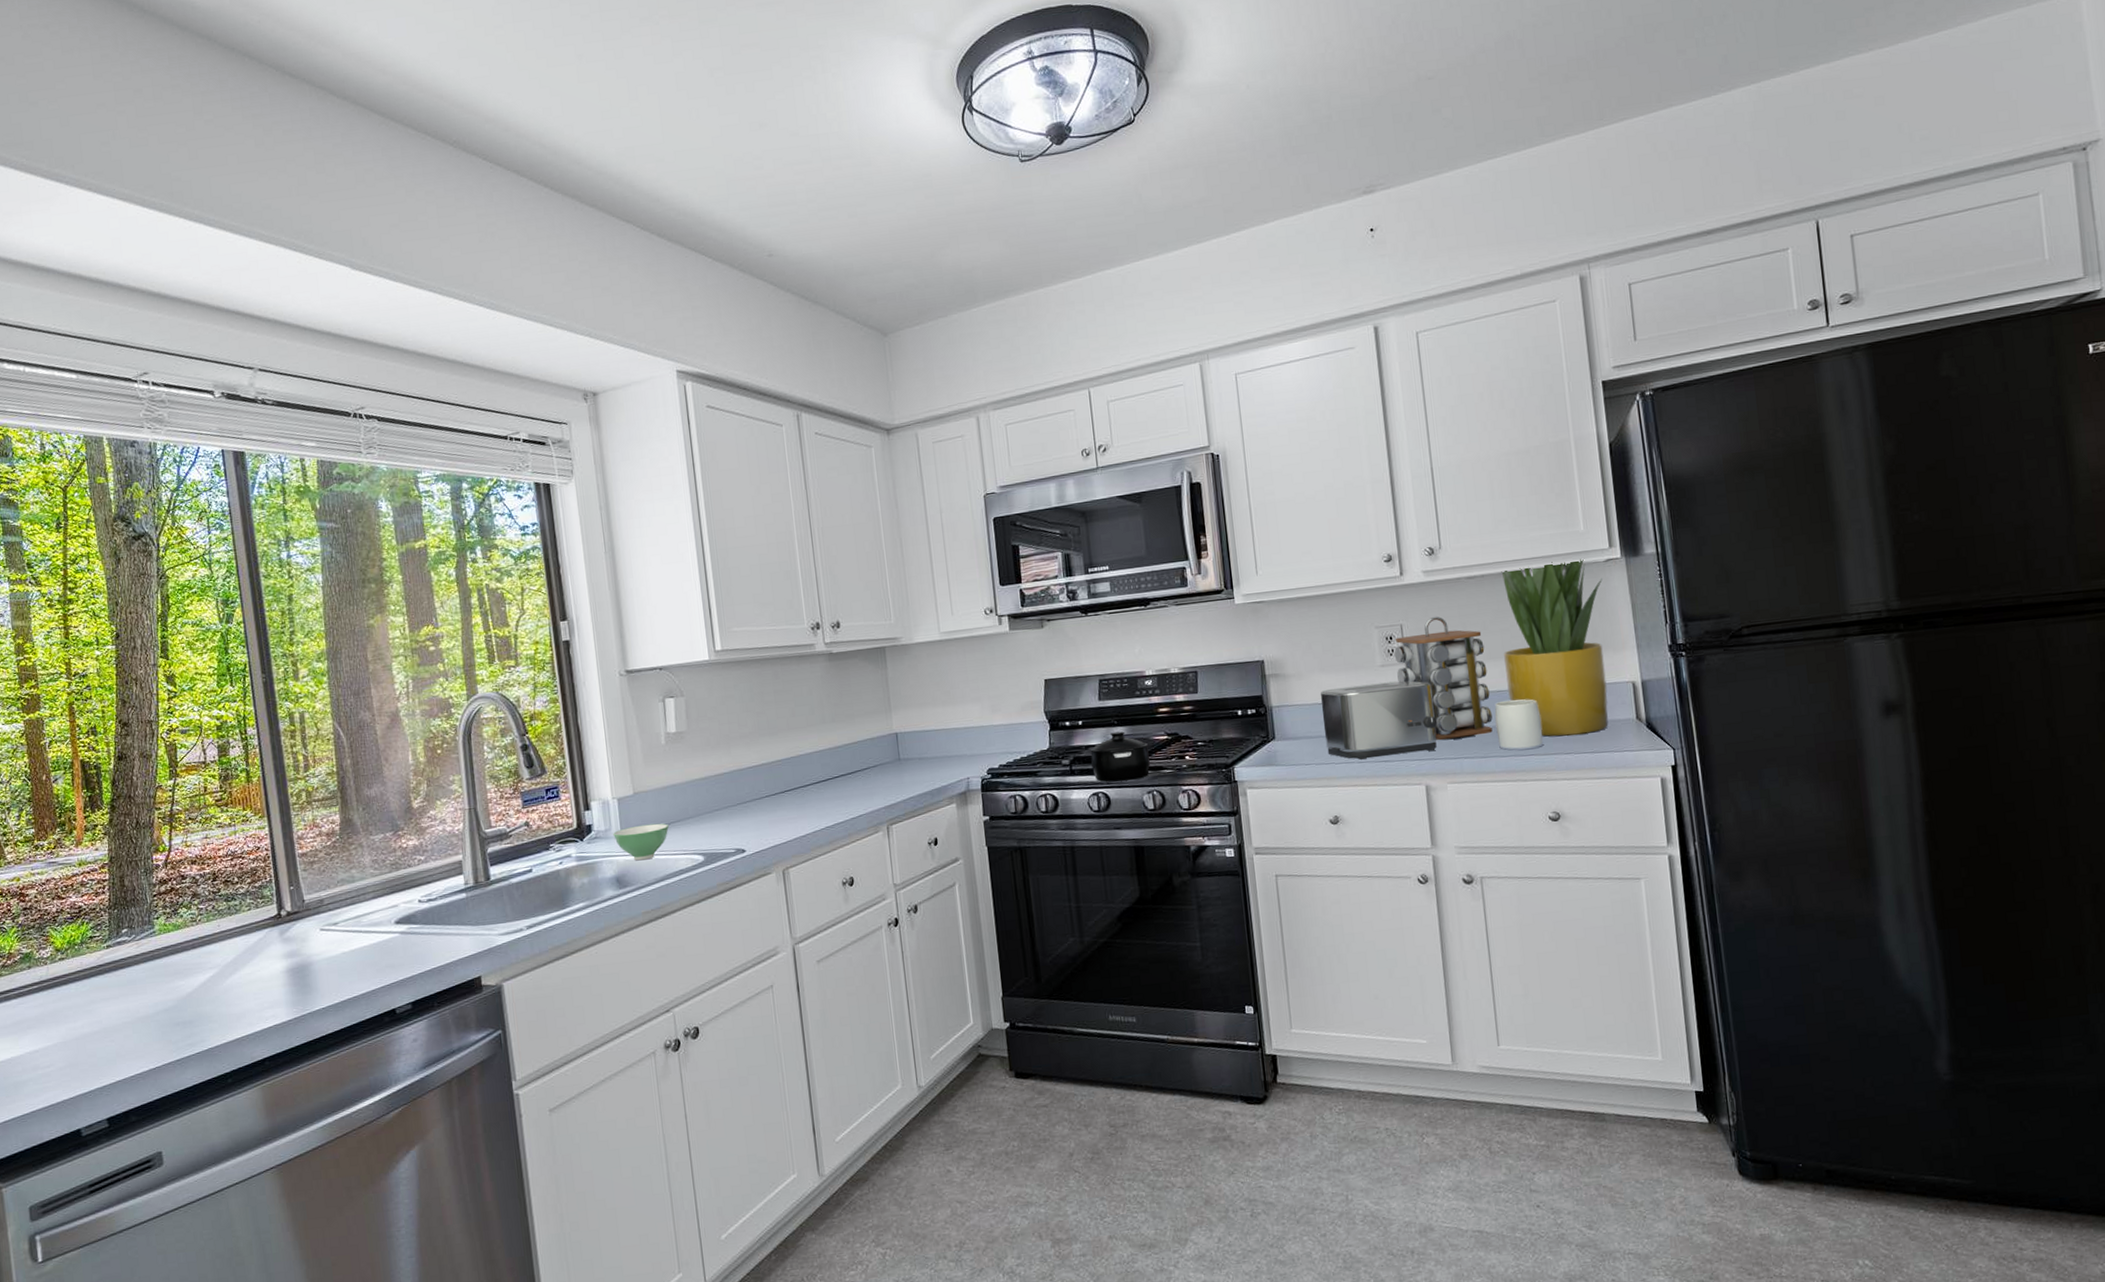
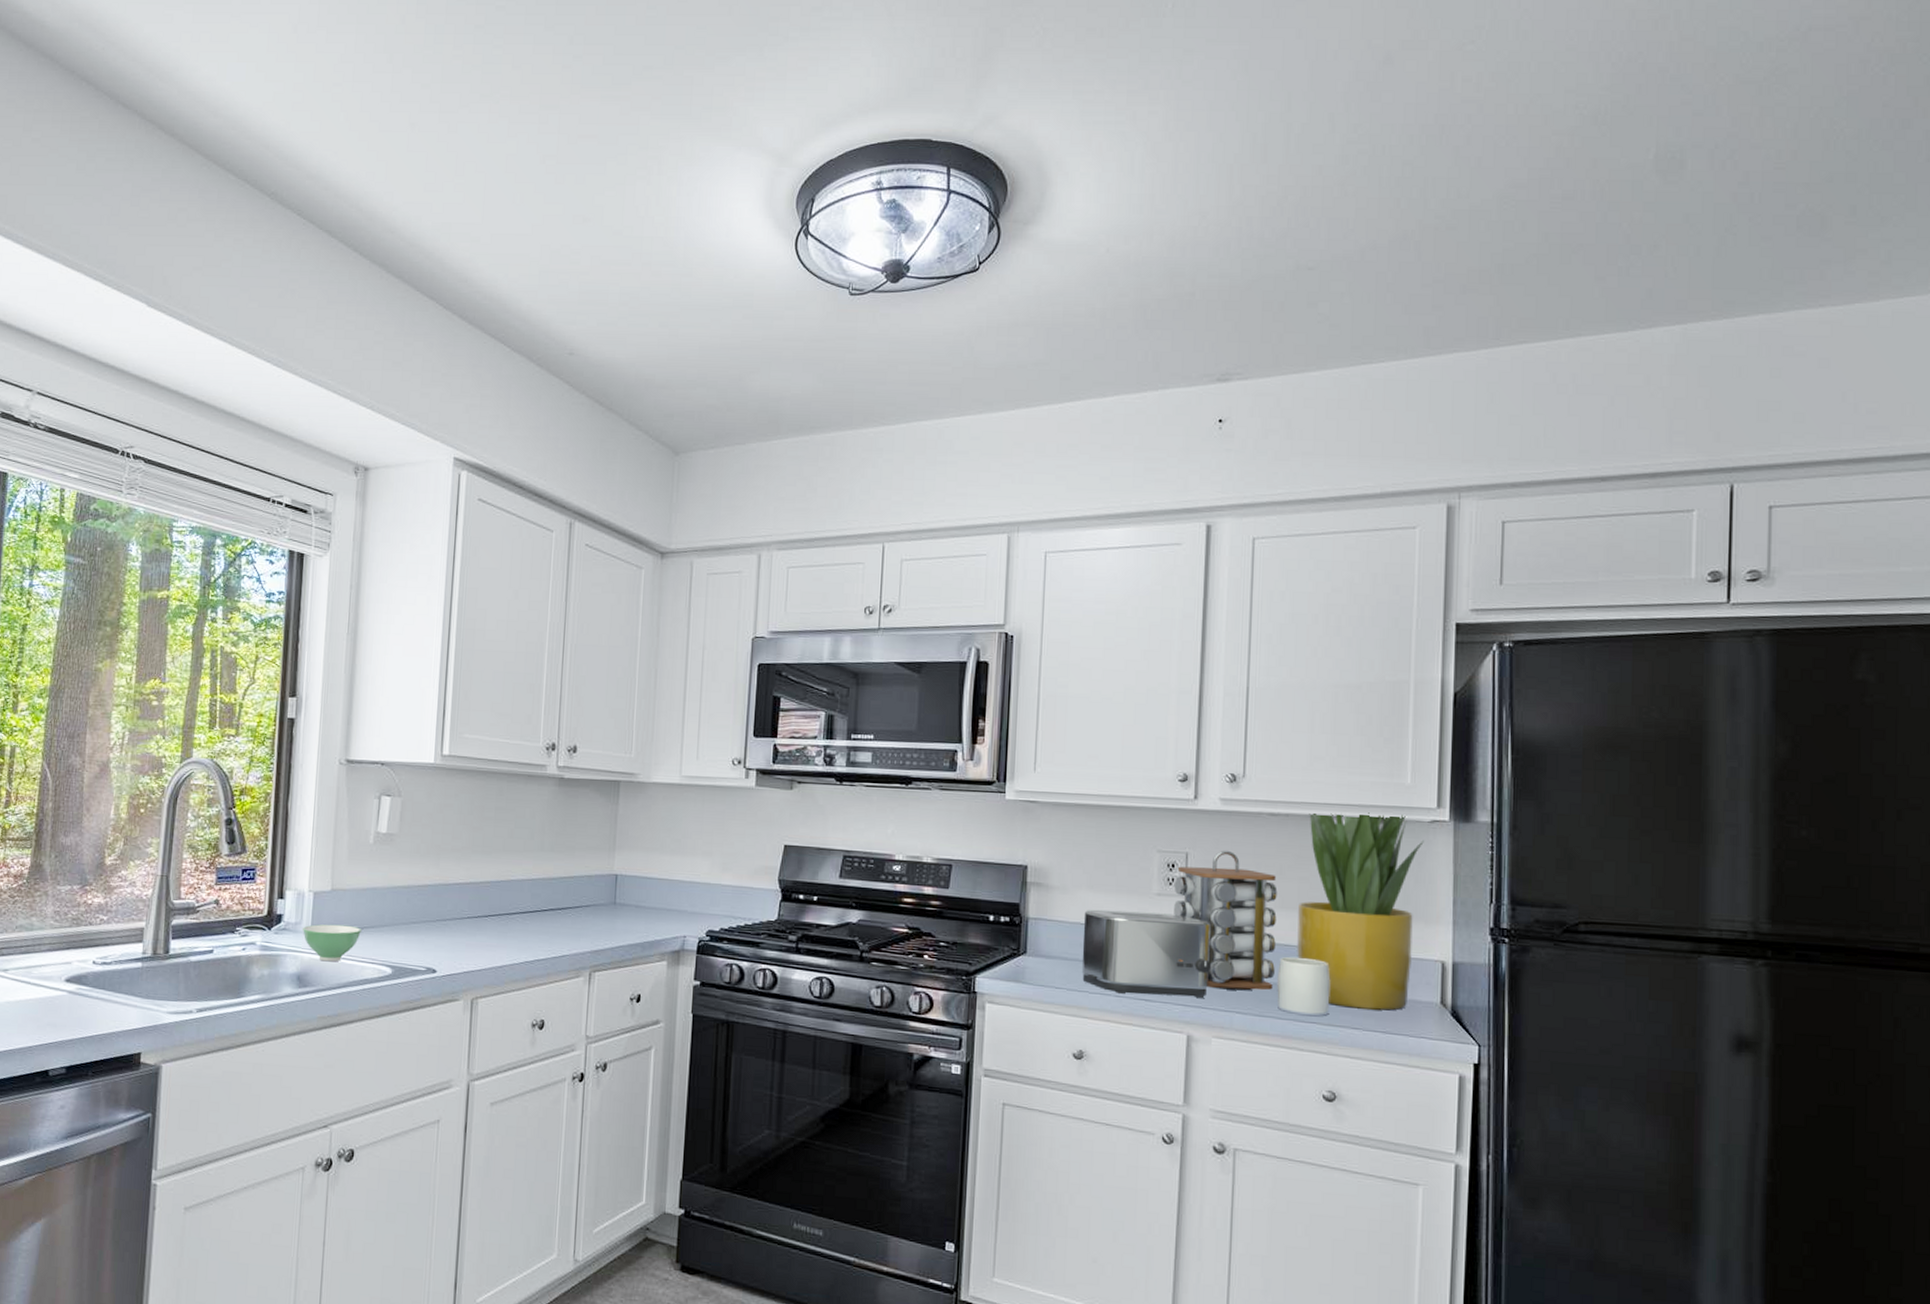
saucepan: present [1090,731,1151,782] -> none [820,915,886,971]

